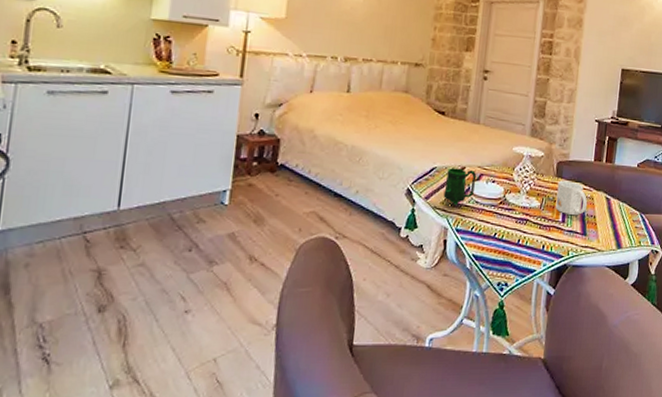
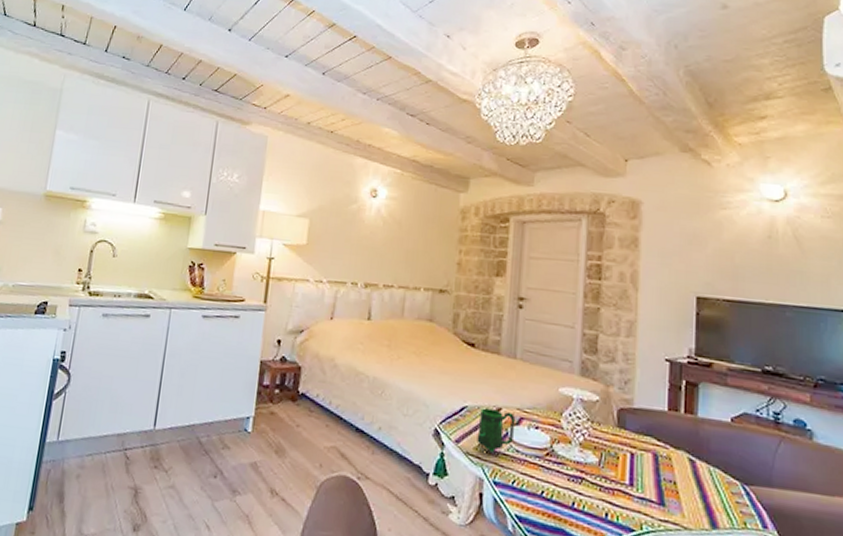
mug: present [555,180,588,216] -> none [619,432,664,479]

